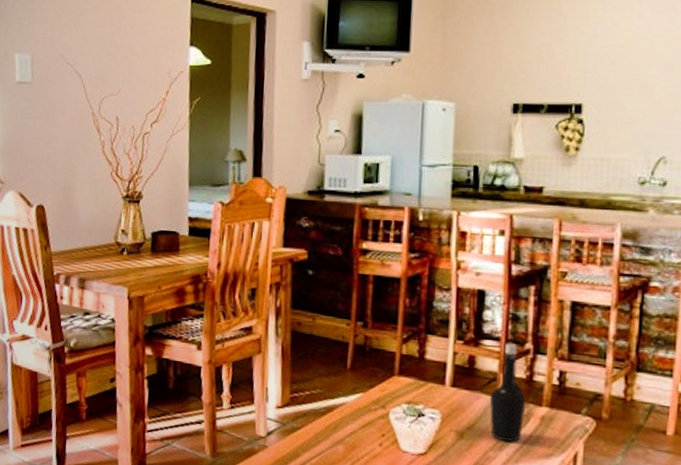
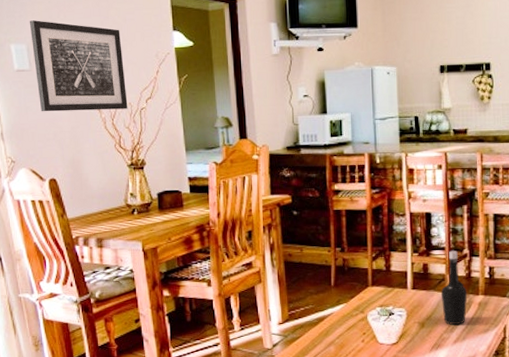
wall art: none [37,28,132,133] -> present [29,20,128,112]

